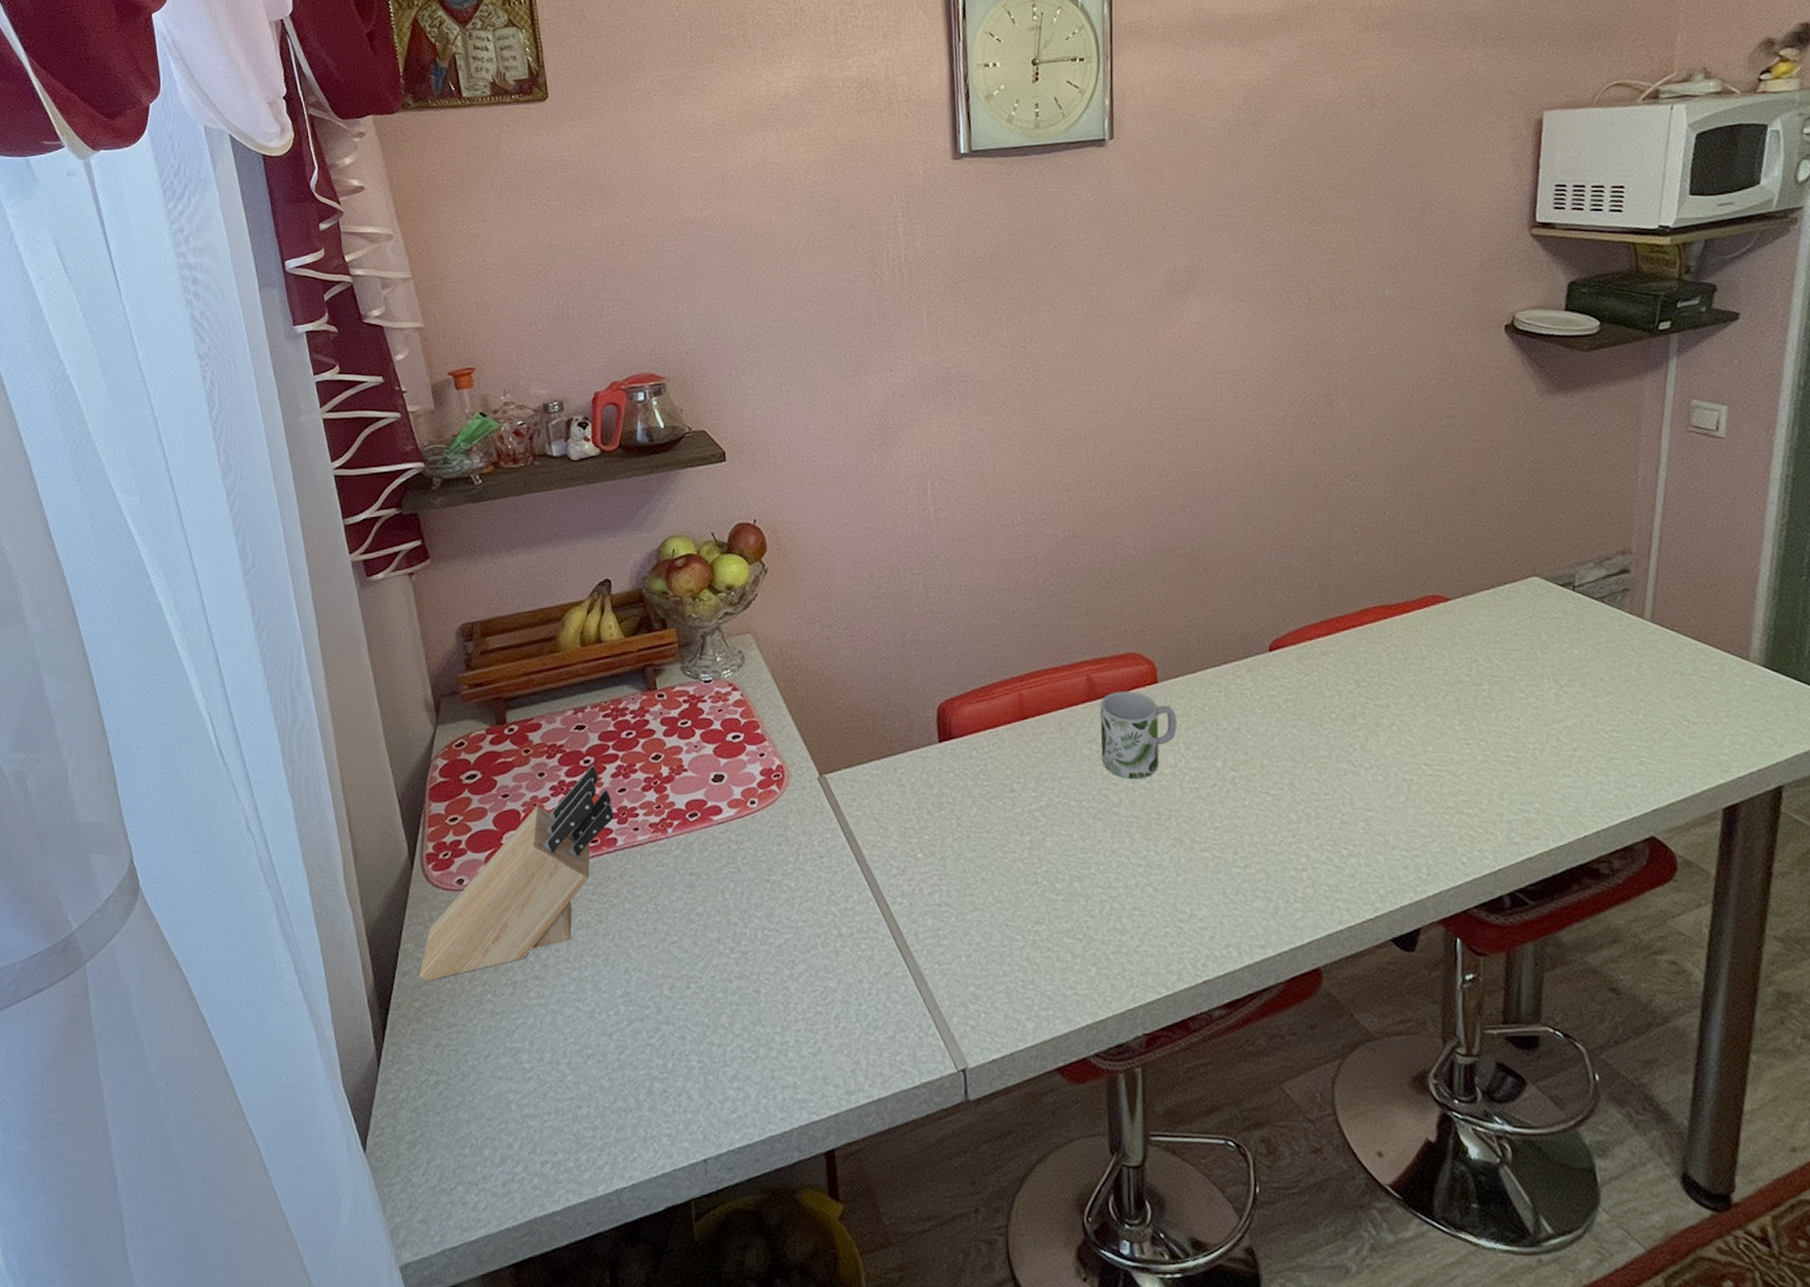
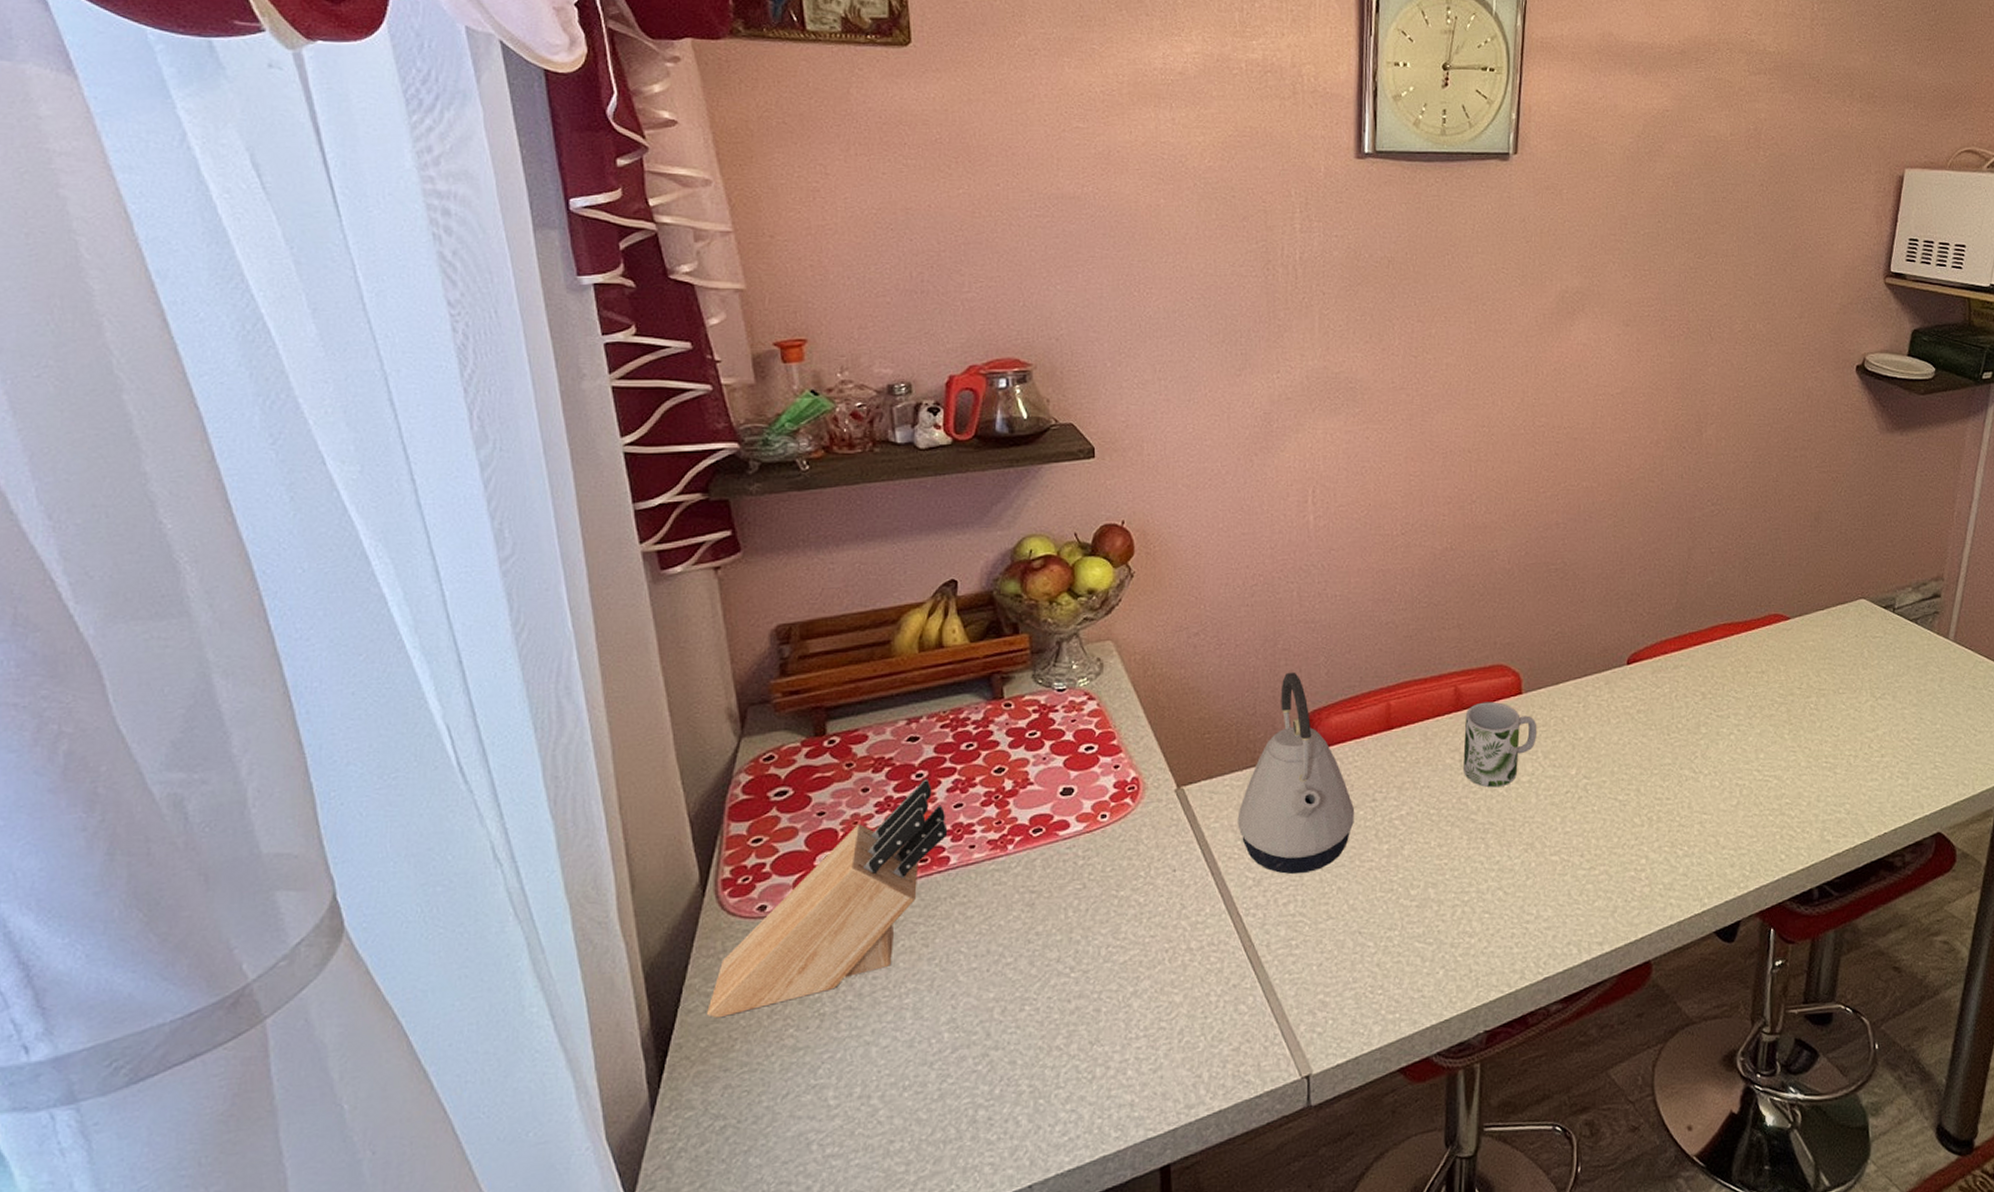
kettle: none [878,662,994,864] -> present [1237,672,1354,875]

